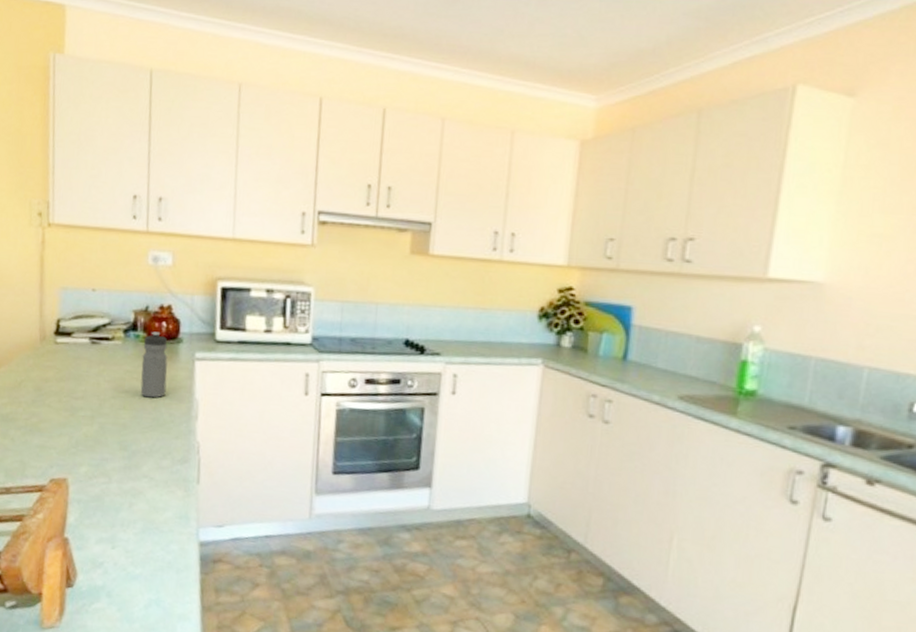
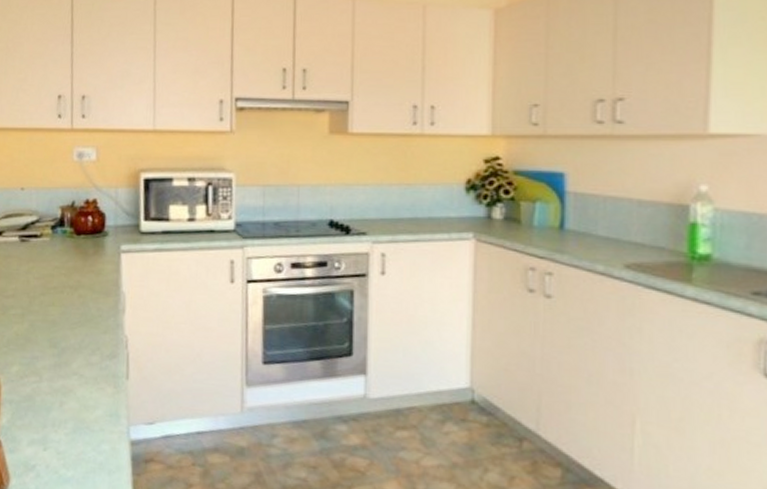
water bottle: present [140,331,168,398] -> none [68,226,94,293]

